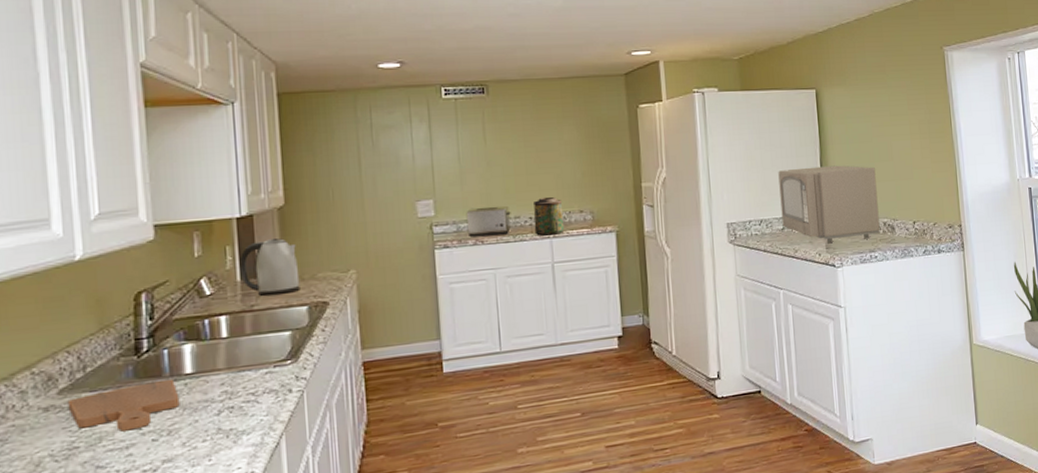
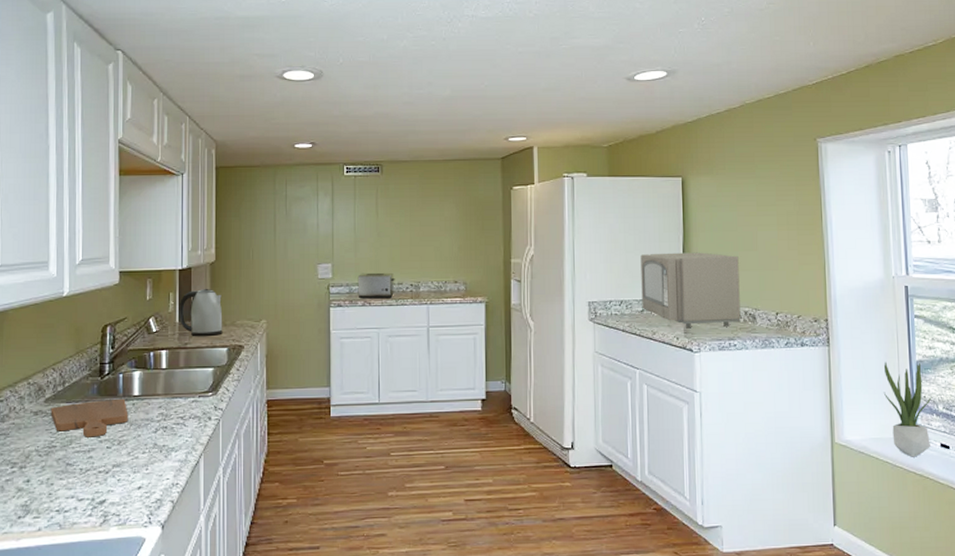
canister: present [533,196,565,236] -> none [414,267,440,302]

